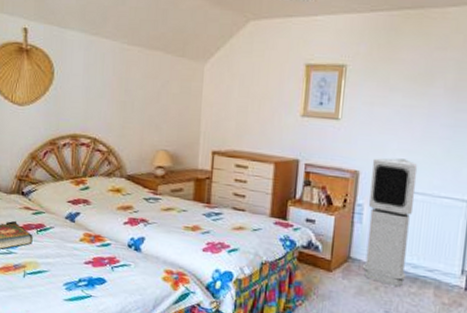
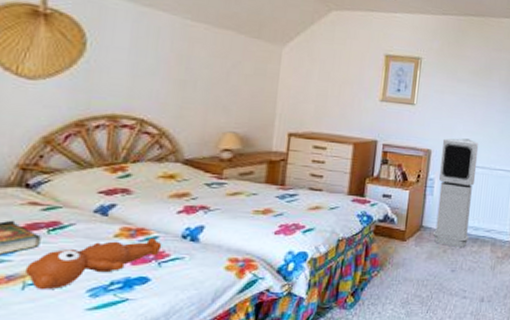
teddy bear: none [24,244,114,280] -> present [24,237,162,290]

